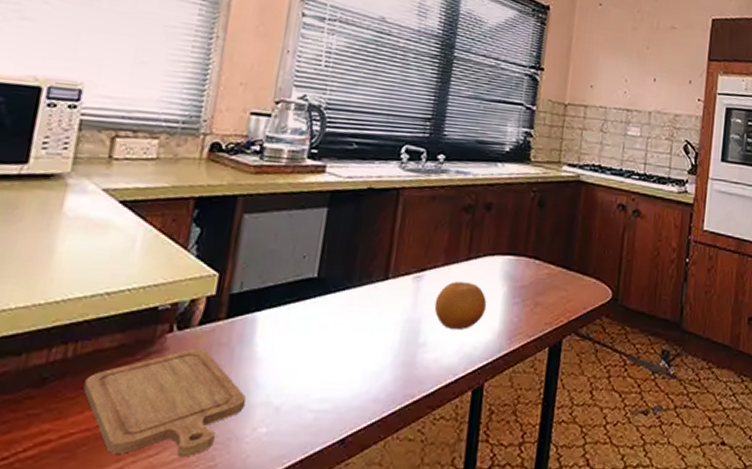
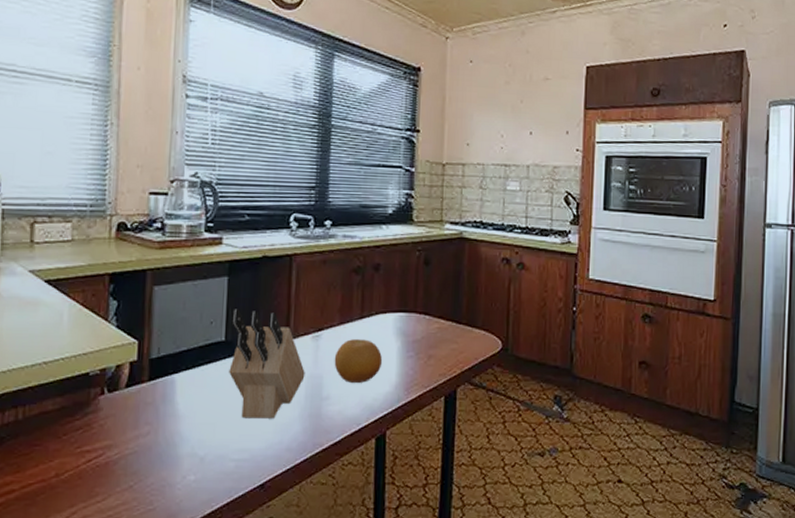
chopping board: present [83,348,246,458] -> none [35,408,173,503]
knife block: none [318,243,402,366] -> present [229,309,305,419]

